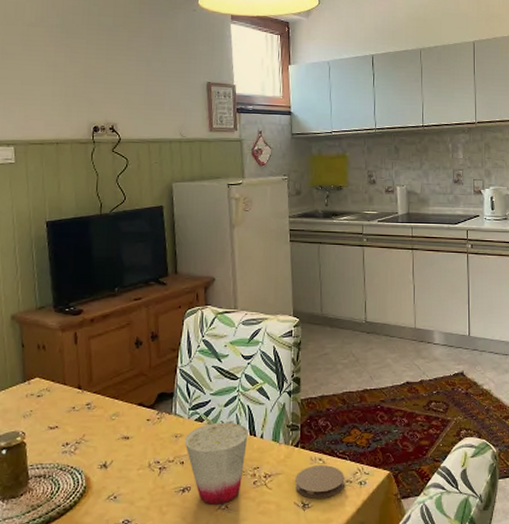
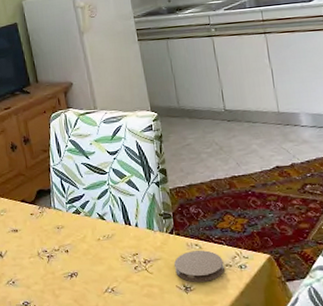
cup: present [184,422,248,505] -> none [66,213,124,288]

